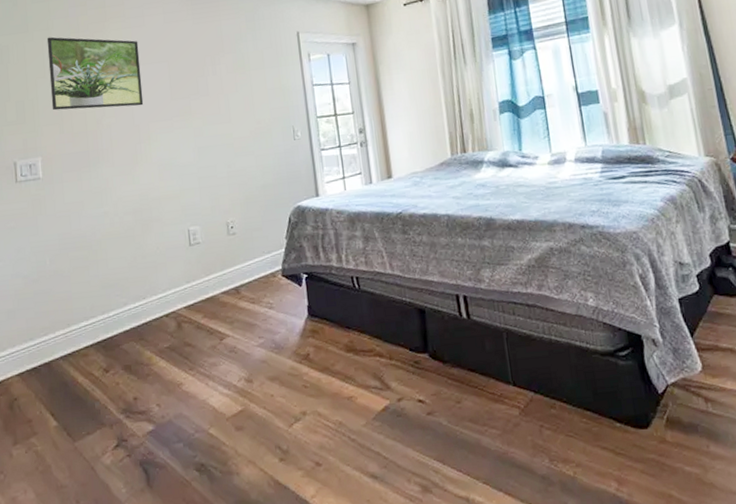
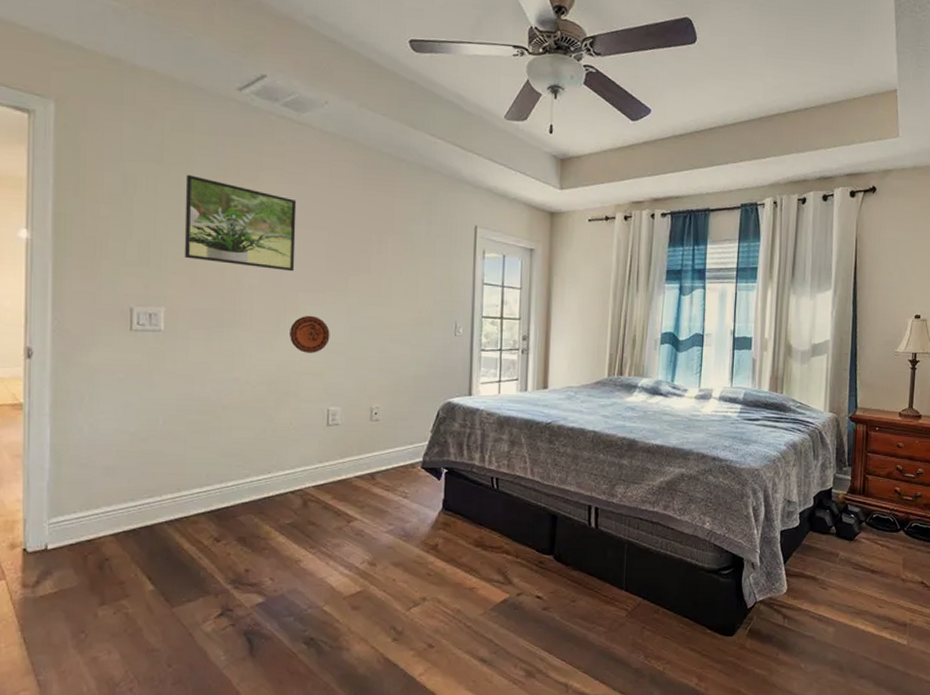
decorative plate: none [146,143,182,179] -> present [290,315,330,353]

